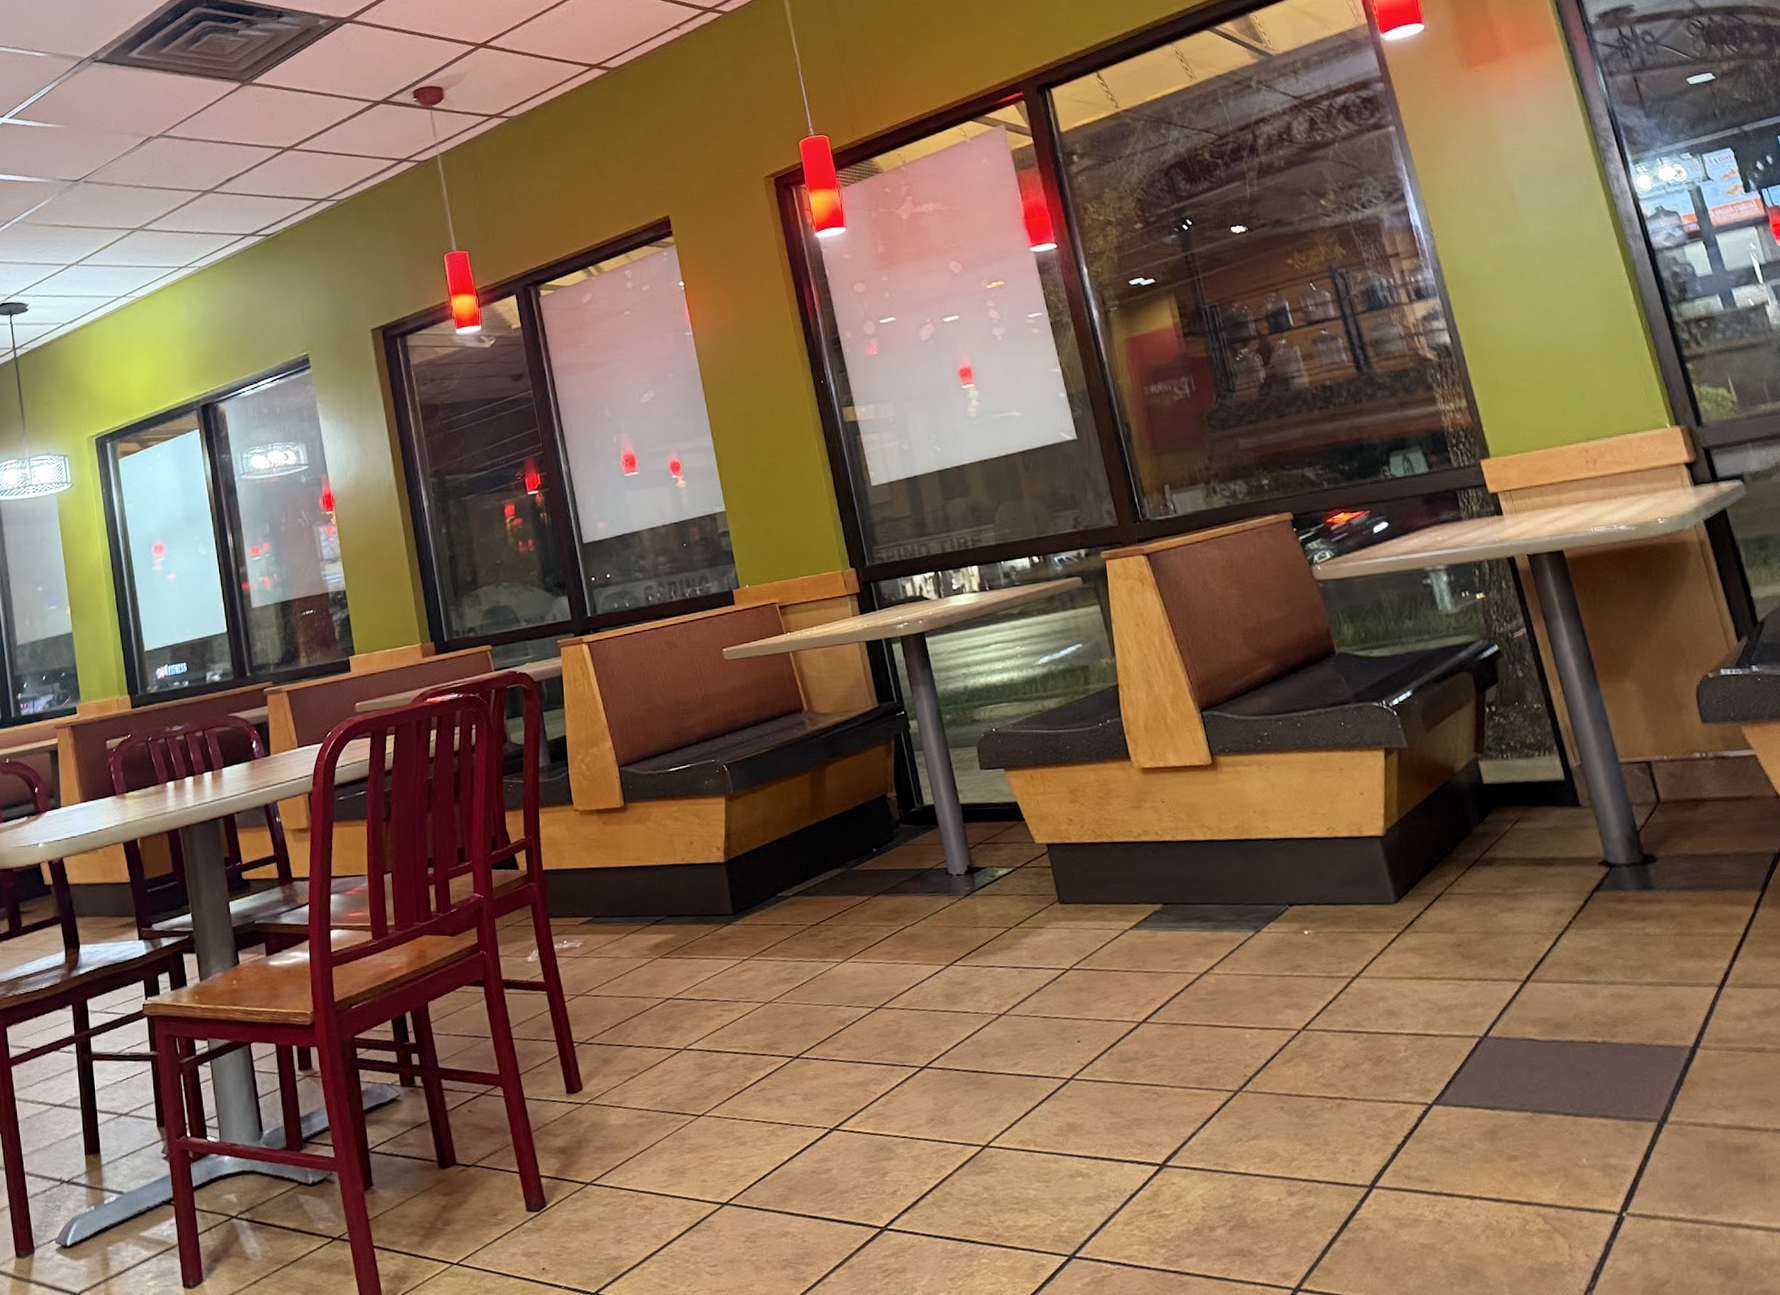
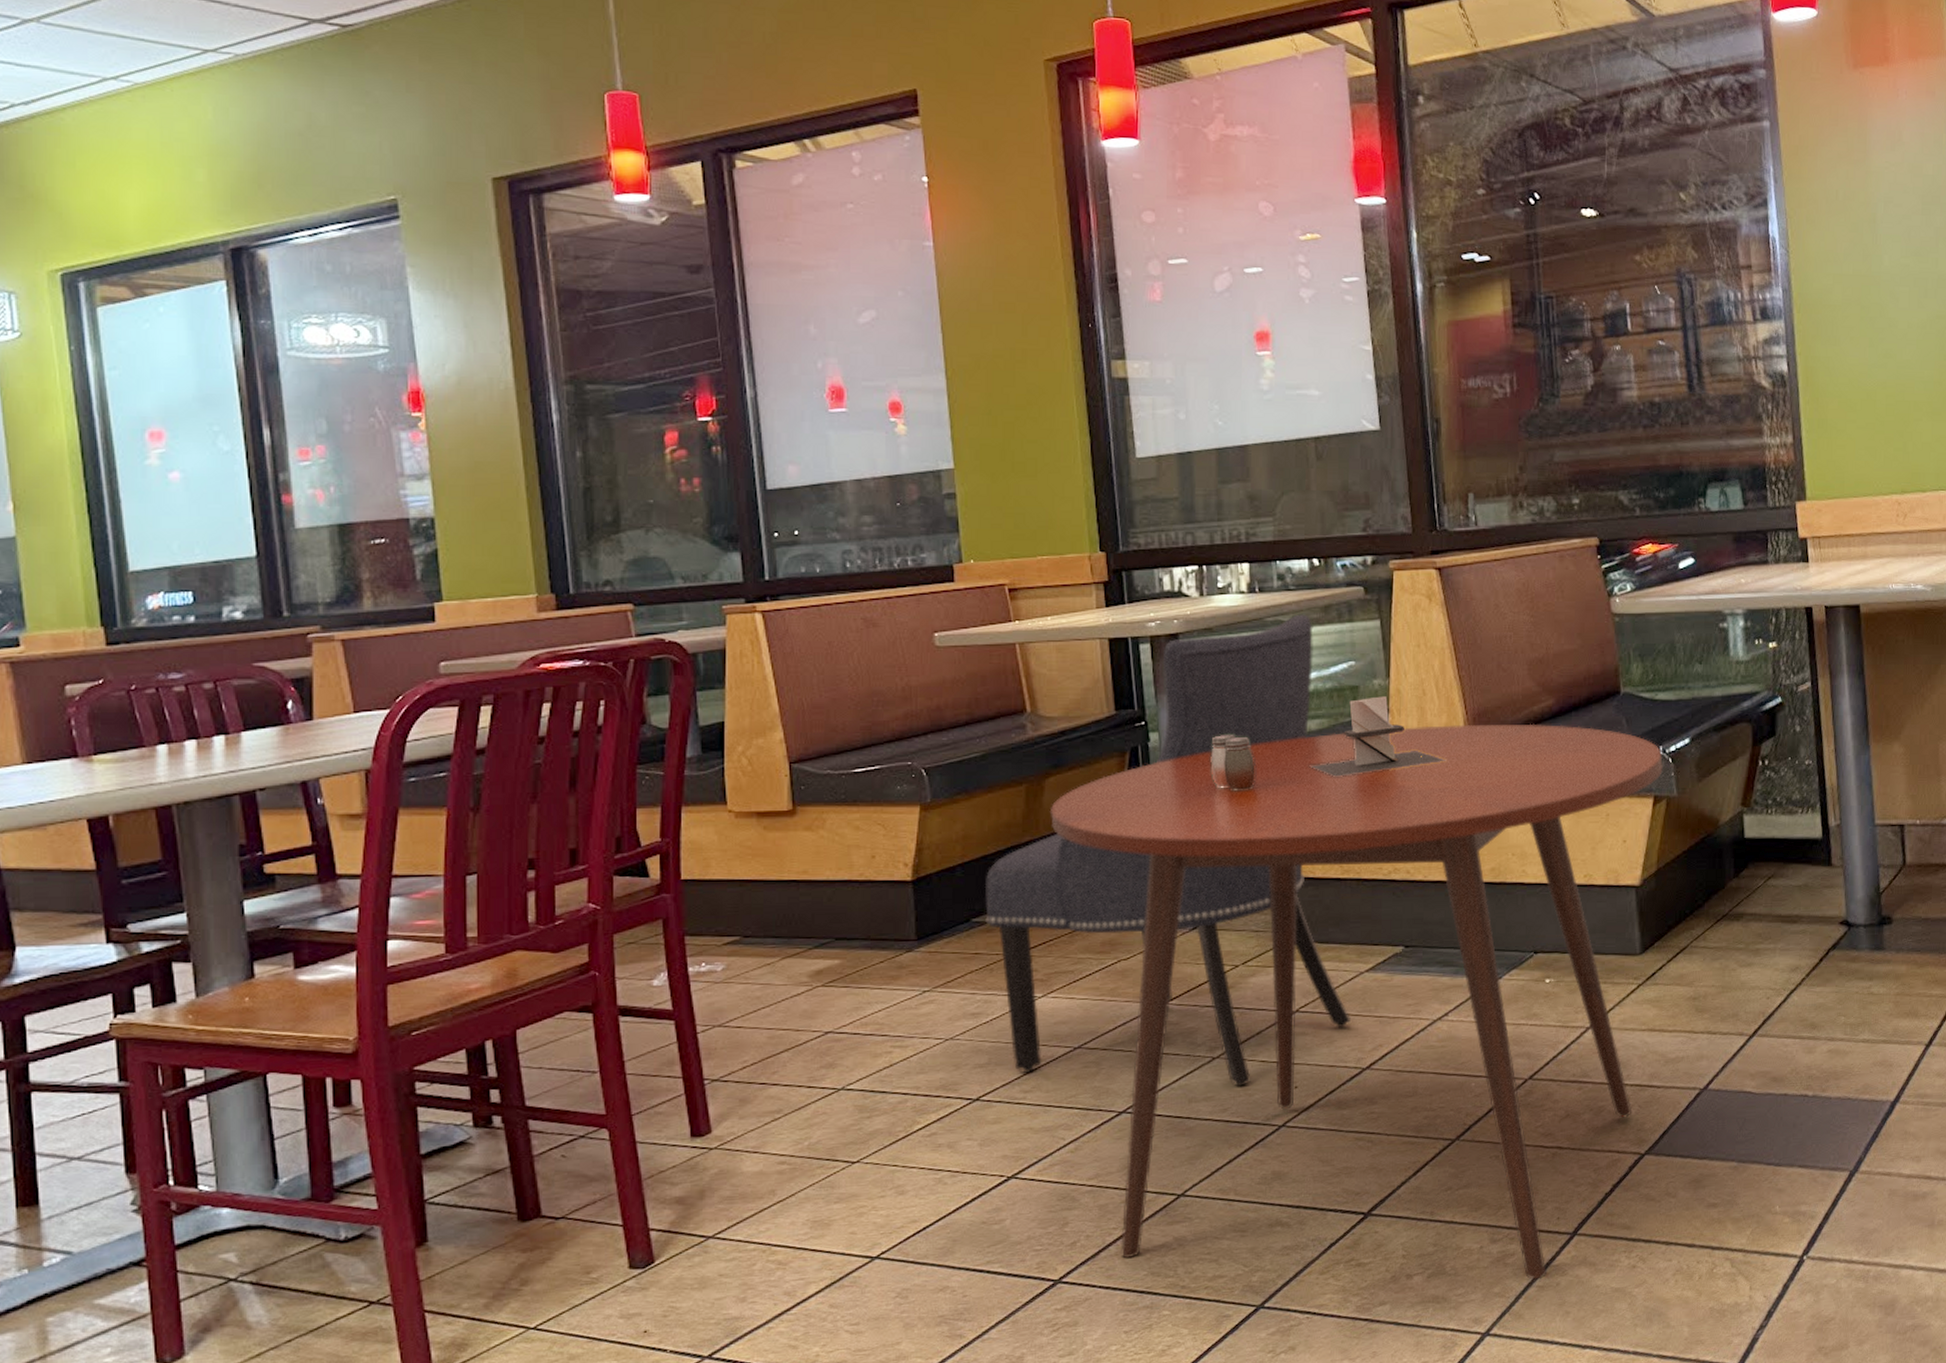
chair: none [784,606,1122,1042] -> present [984,614,1351,1087]
dining table: none [832,687,1413,1234] -> present [1049,723,1664,1280]
salt and pepper shaker: none [964,717,1006,769] -> present [1210,735,1255,792]
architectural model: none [1052,673,1178,751] -> present [1308,696,1447,778]

